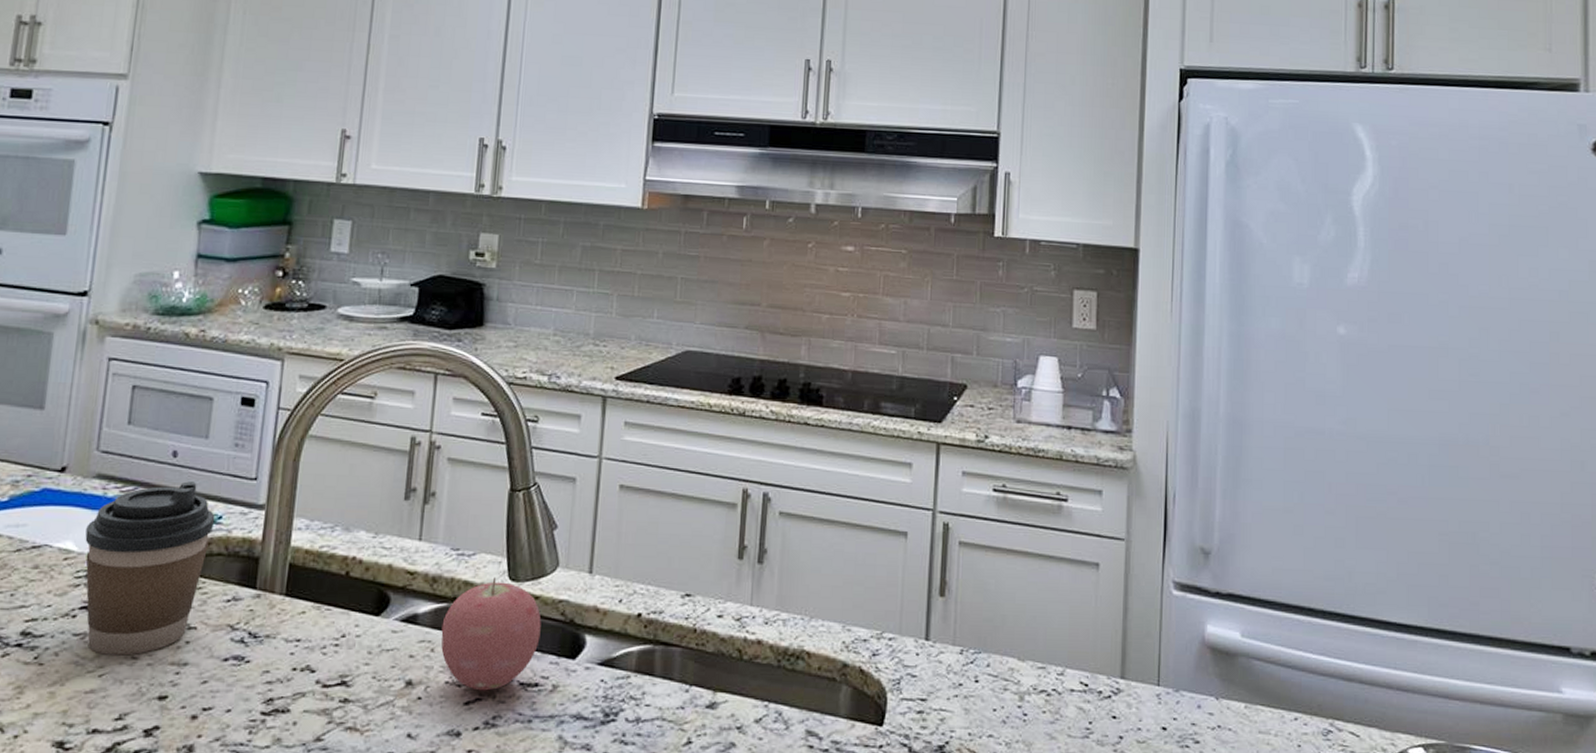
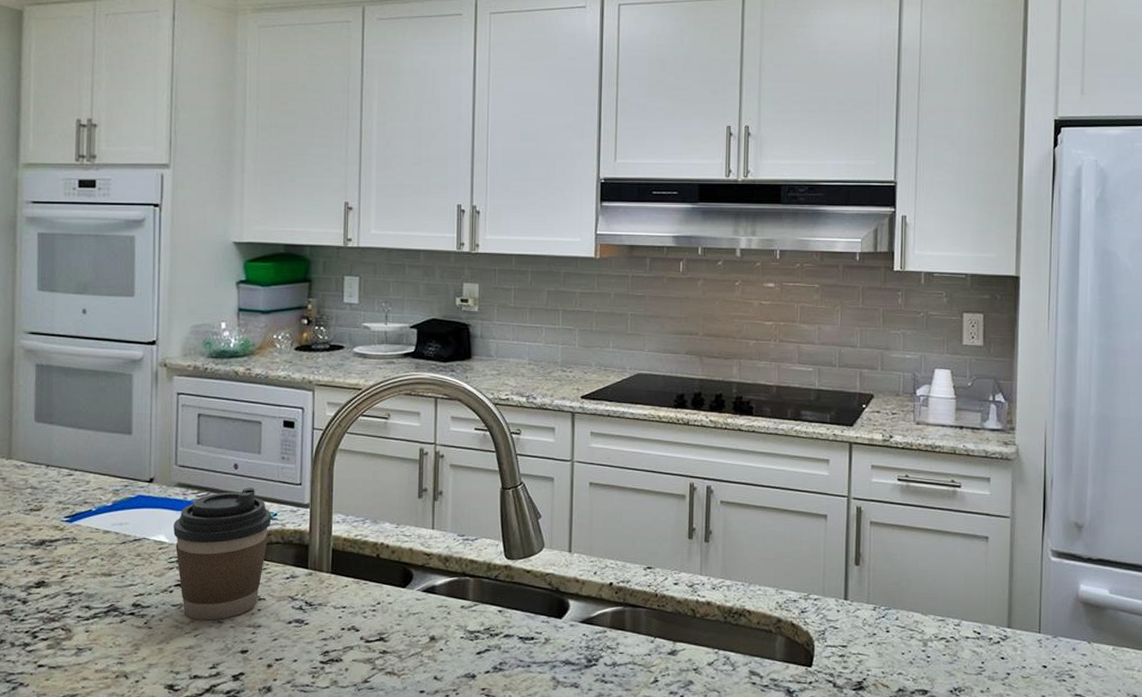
apple: present [441,577,541,691] -> none [455,557,533,644]

